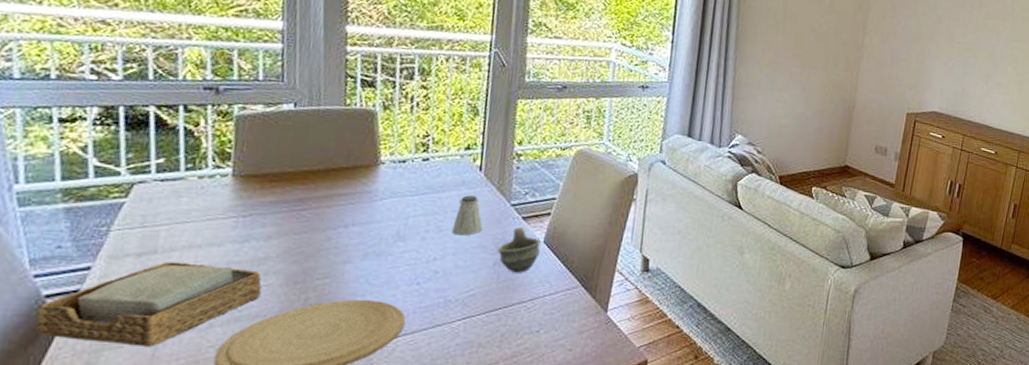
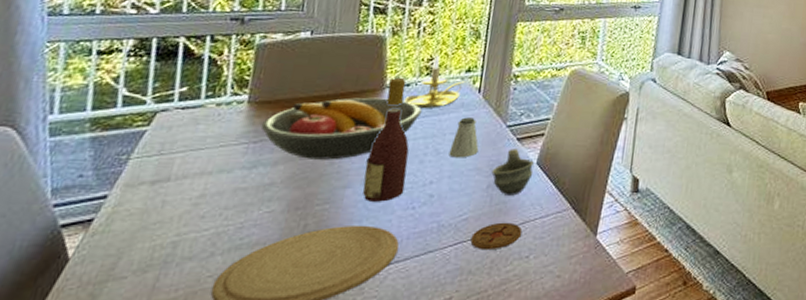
napkin holder: present [36,262,262,346] -> none [48,189,265,277]
fruit bowl: none [249,173,420,236] -> present [260,97,422,160]
wine bottle: none [363,153,410,277] -> present [362,77,409,202]
candle holder: none [401,131,467,186] -> present [404,55,467,109]
coaster: none [479,298,532,325] -> present [470,222,523,251]

